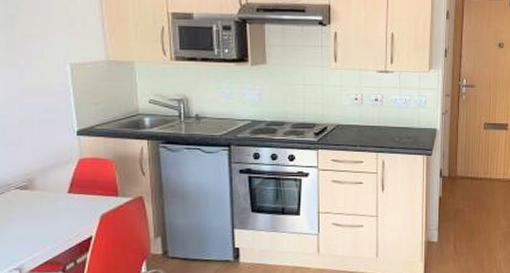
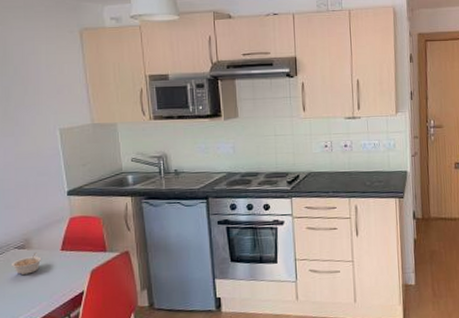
legume: none [11,194,47,217] -> present [10,252,42,275]

